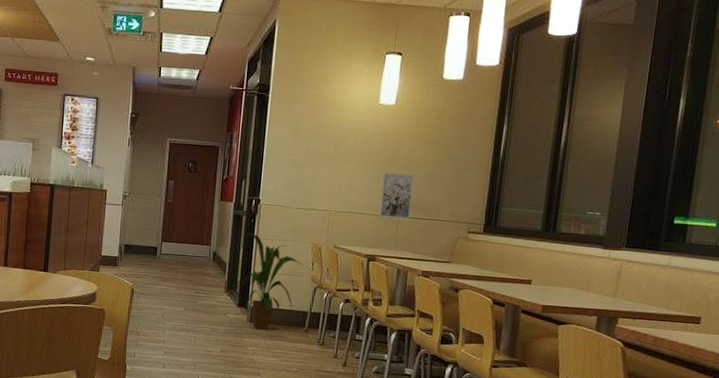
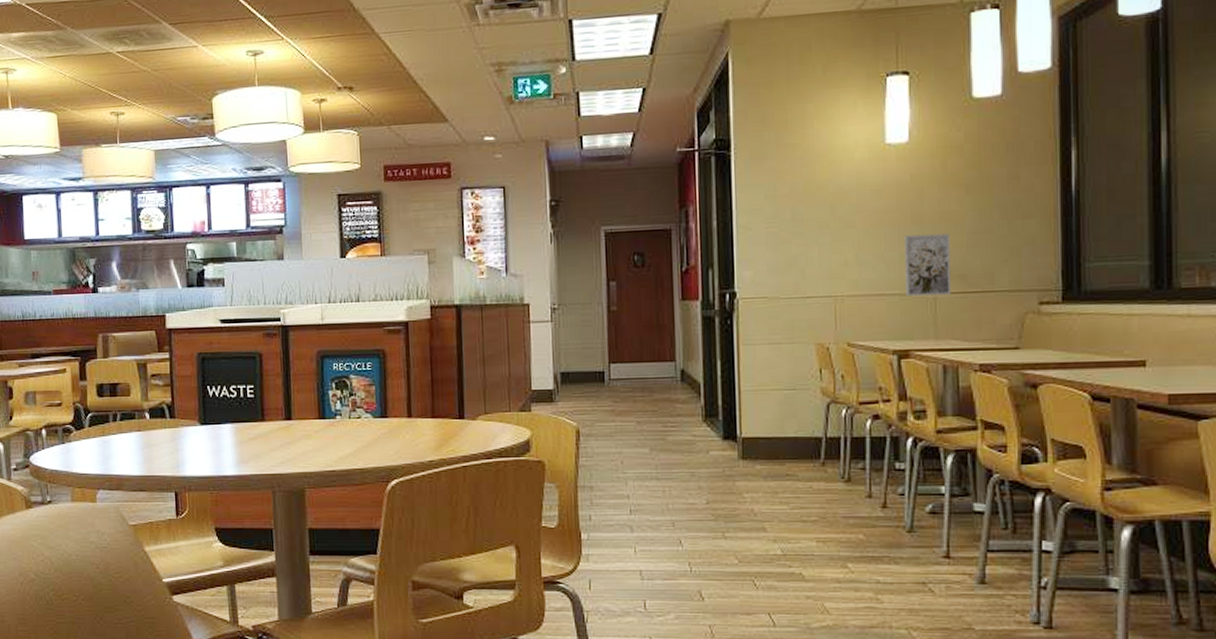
house plant: present [240,233,303,330] -> none [723,338,807,468]

